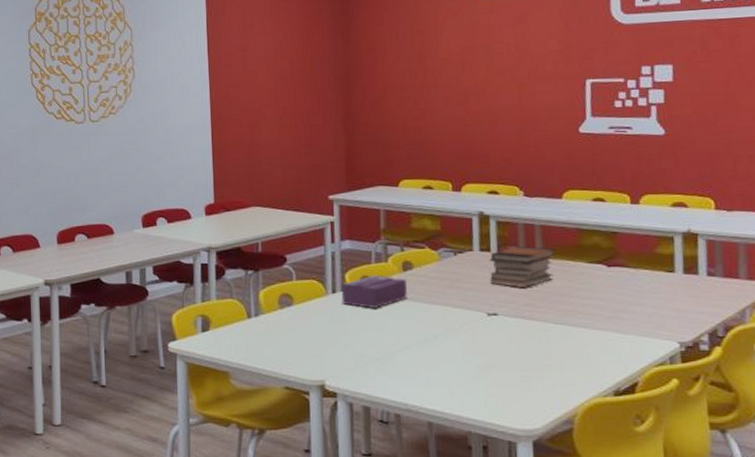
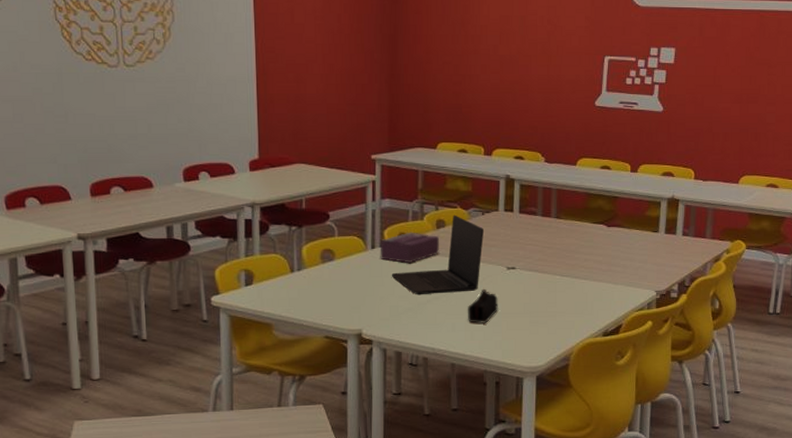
laptop: none [356,255,458,344] -> present [392,214,484,295]
pencil case: none [444,338,480,377] -> present [468,289,498,323]
book stack: present [489,245,556,287] -> none [511,207,567,244]

